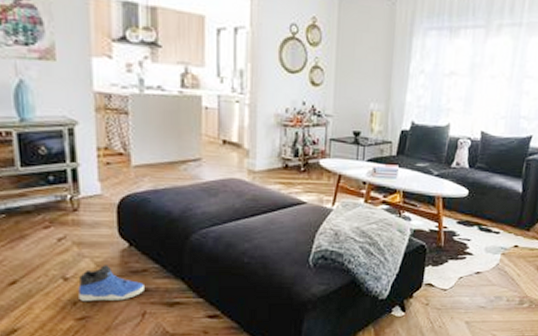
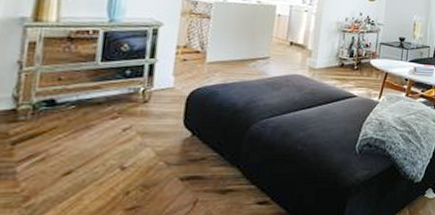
sneaker: present [78,265,144,301] -> none [133,154,200,190]

